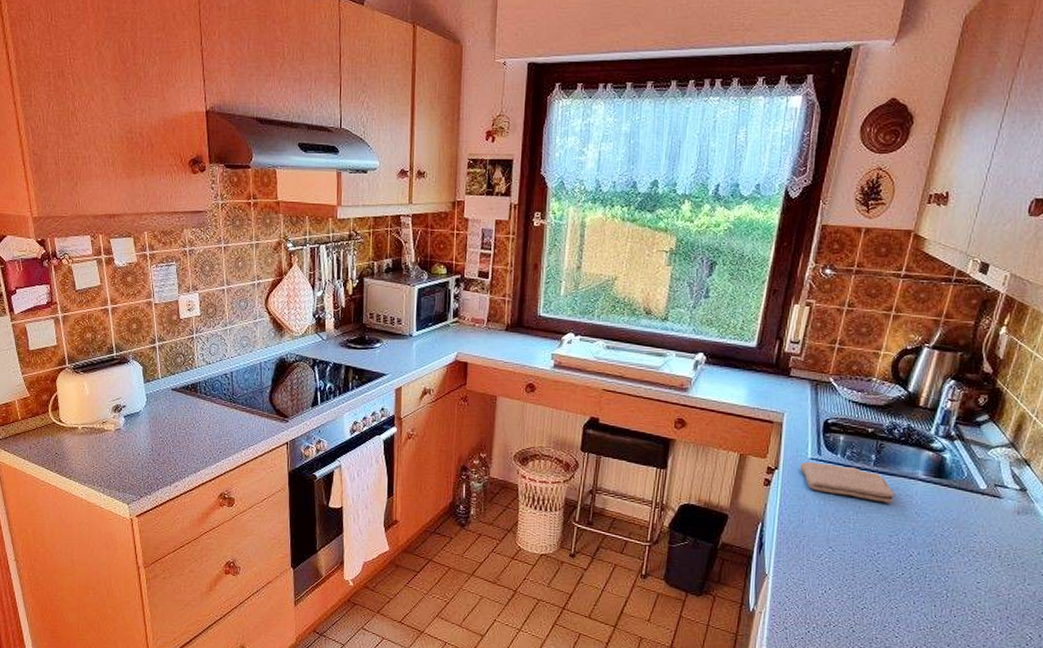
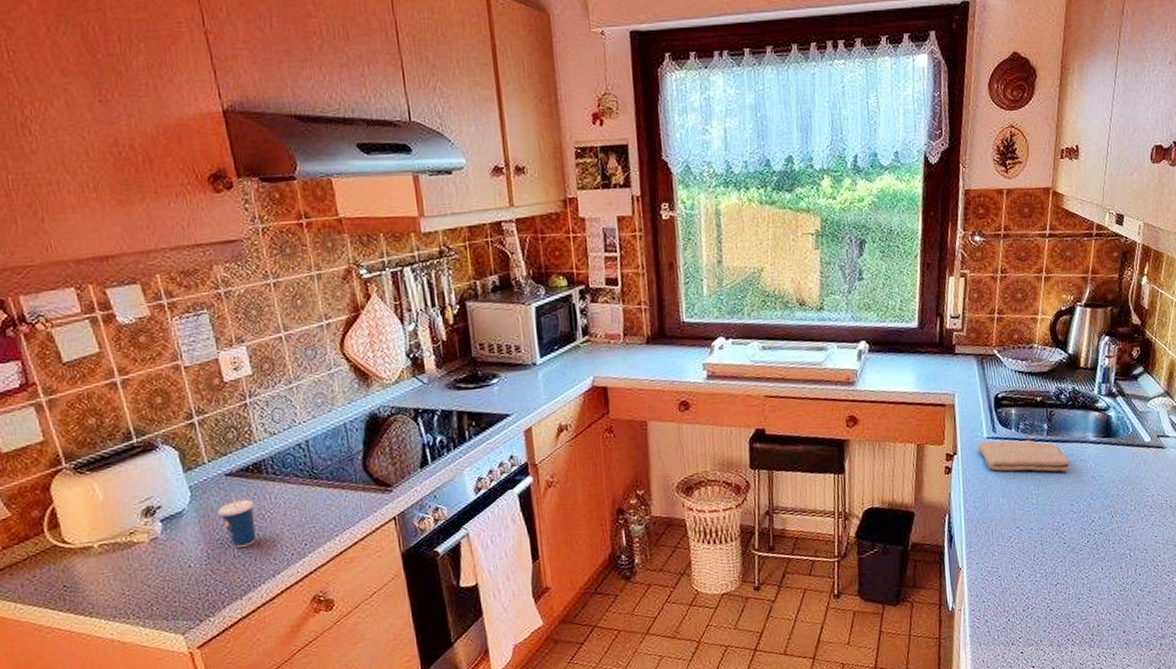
cup: none [163,405,189,446] -> present [217,494,257,548]

